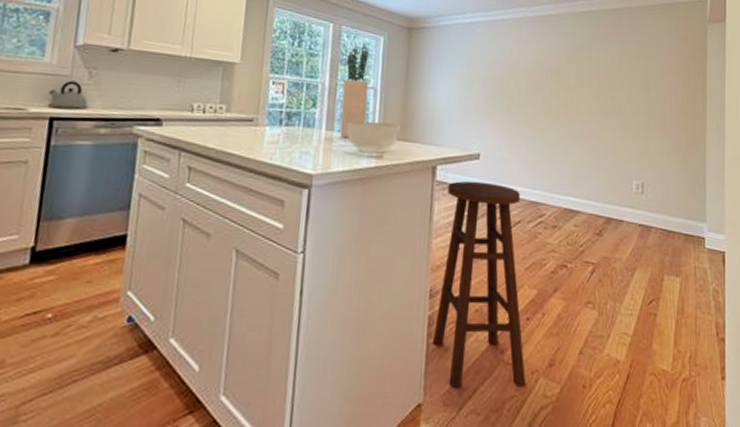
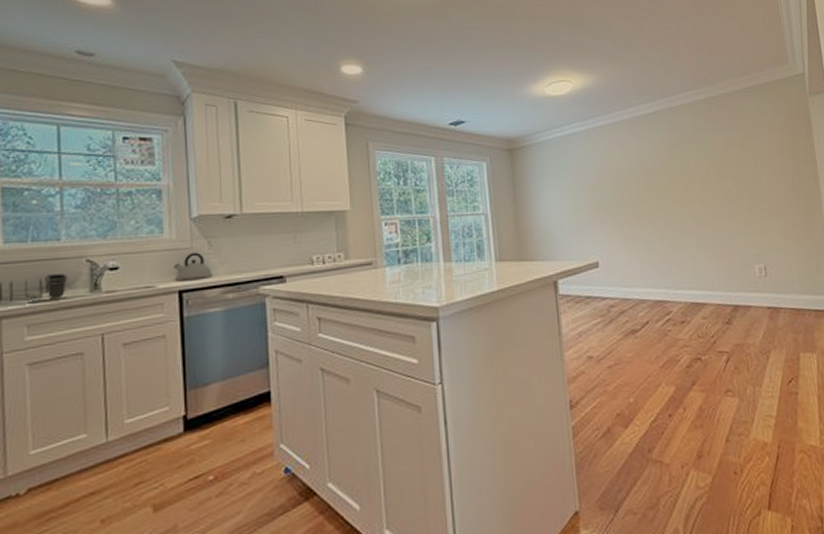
vase: present [340,43,369,138] -> none [453,171,482,267]
bowl: present [346,121,401,155] -> none [463,245,517,279]
bar stool: present [432,181,526,389] -> none [572,289,678,493]

